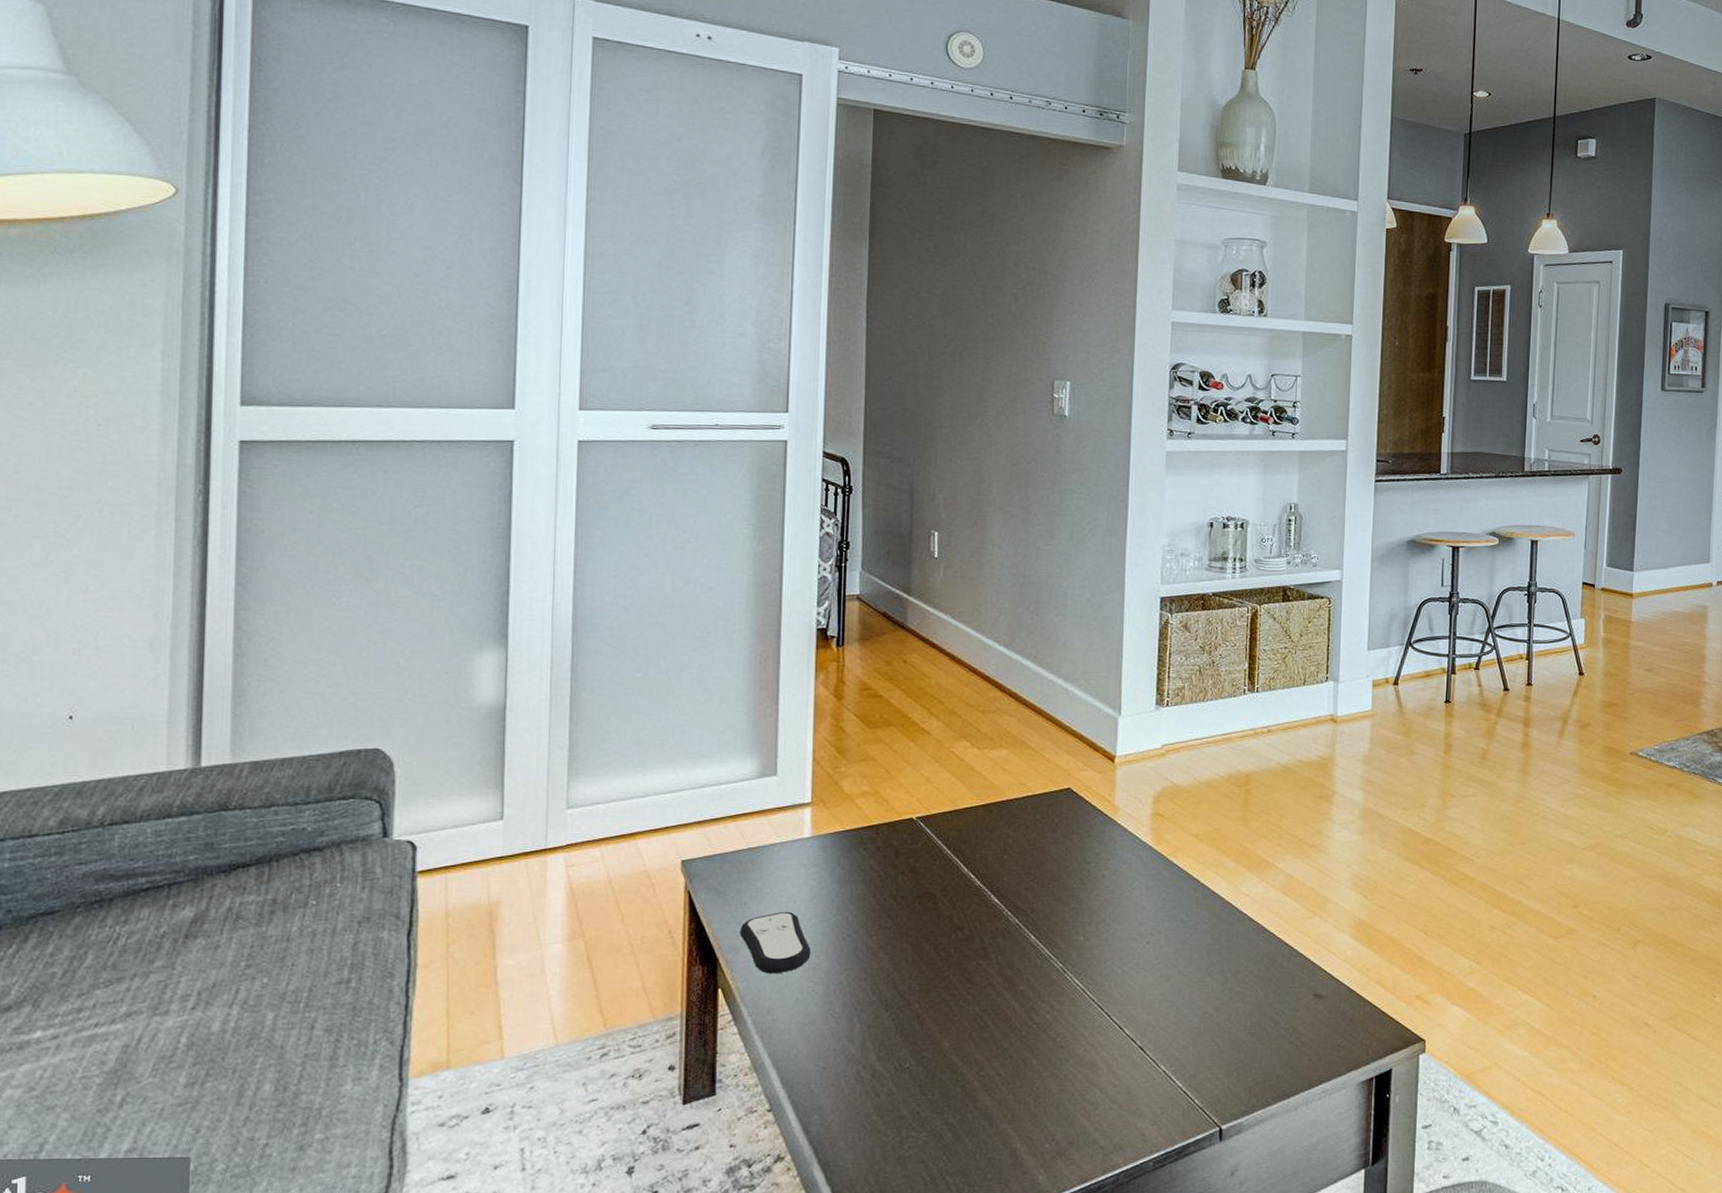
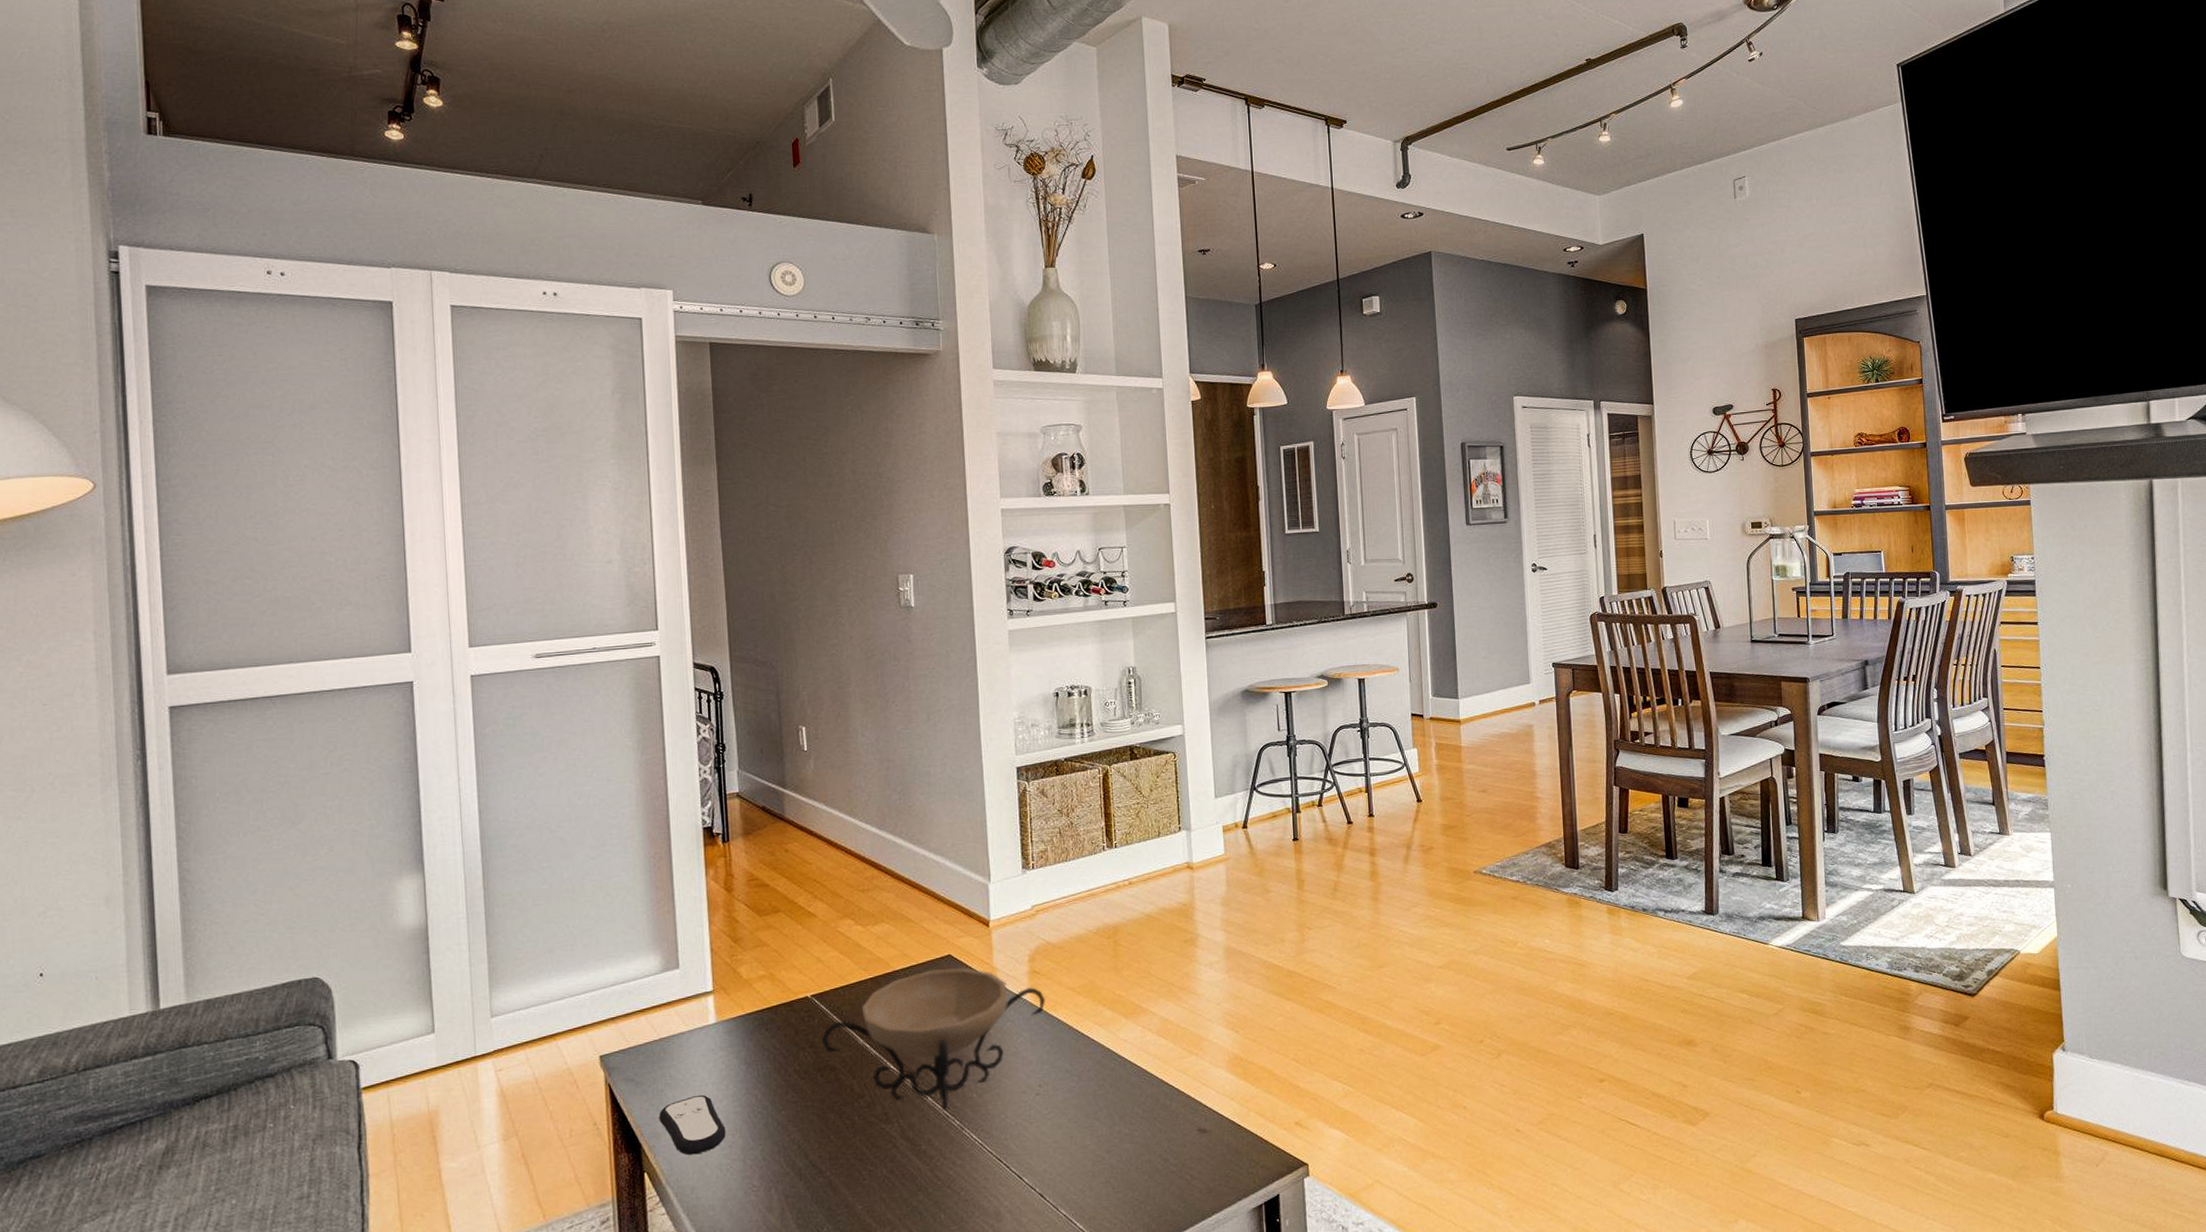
decorative bowl: none [923,801,1167,952] -> present [821,967,1046,1111]

